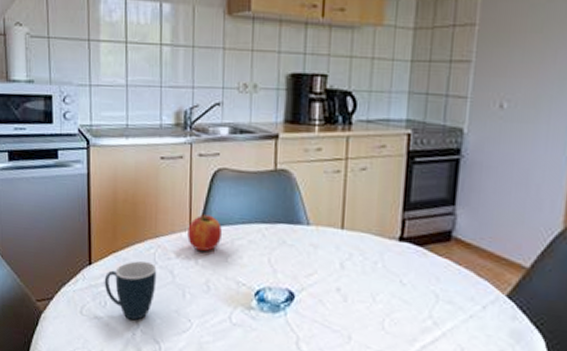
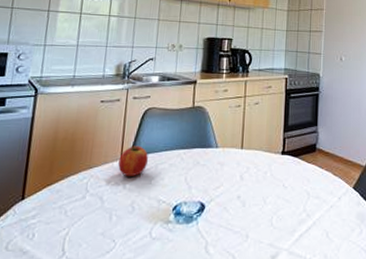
mug: present [104,261,157,321] -> none [34,192,88,249]

